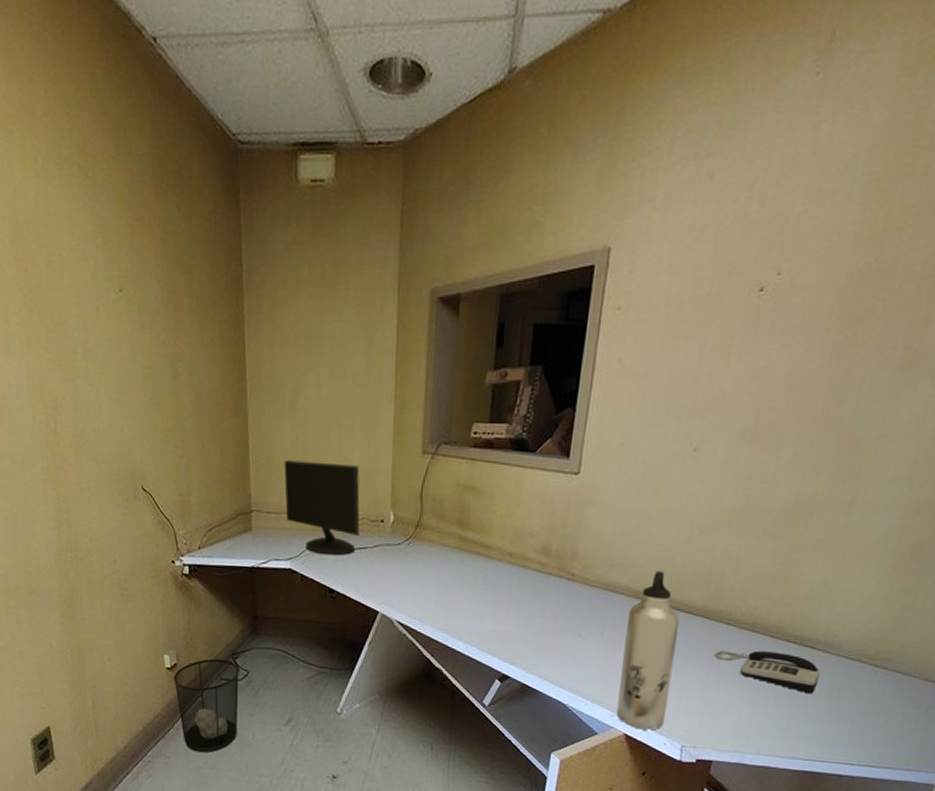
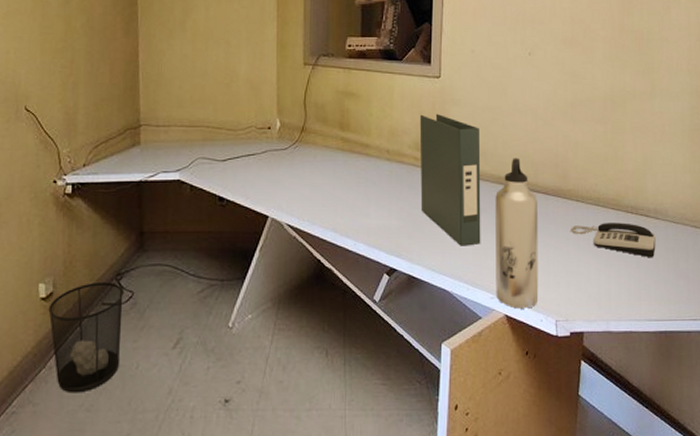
computer monitor: present [284,460,360,556] -> none [173,75,248,164]
binder: none [542,515,620,661] -> present [419,113,481,246]

